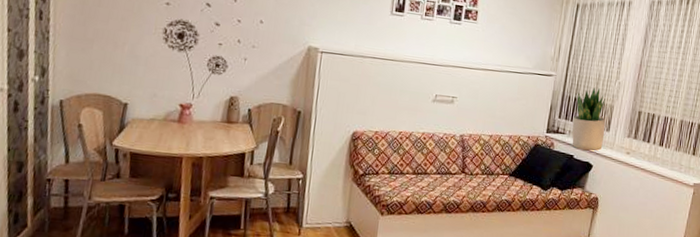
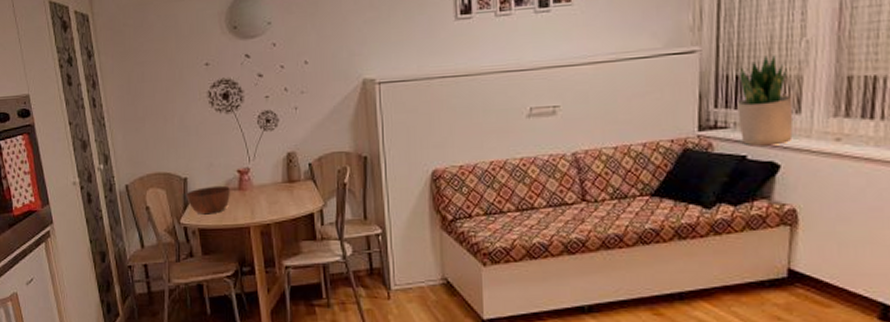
bowl: none [123,114,170,141] -> present [186,185,230,215]

